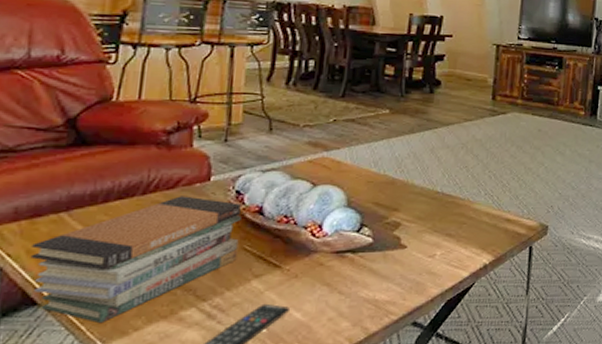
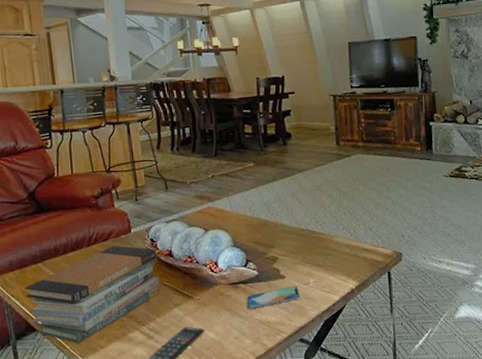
smartphone: none [352,257,422,285] -> present [247,285,300,310]

